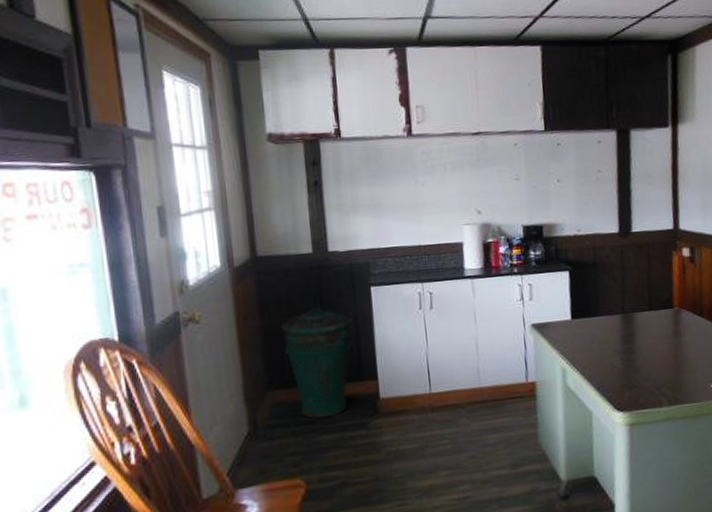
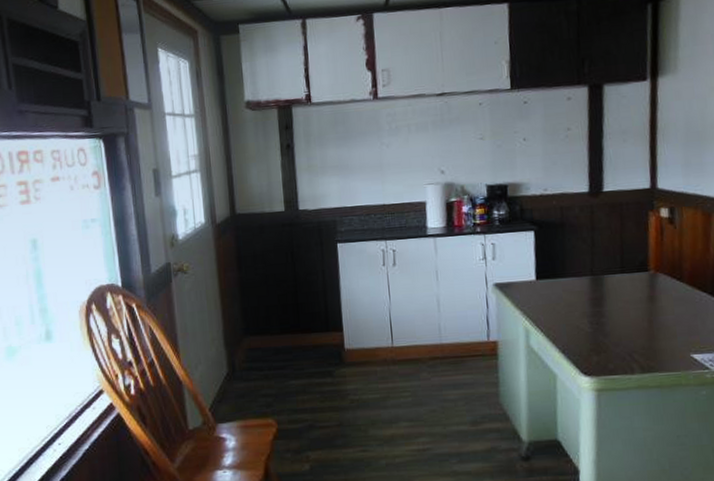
trash can: present [281,308,354,420] -> none [257,262,321,365]

